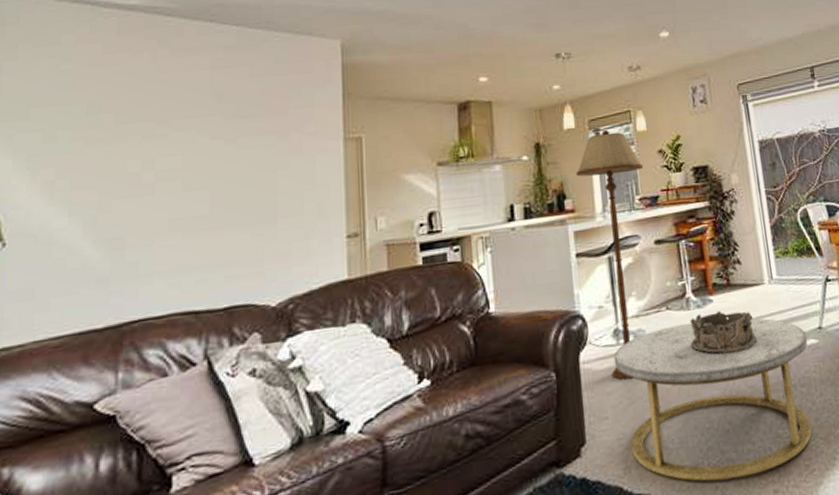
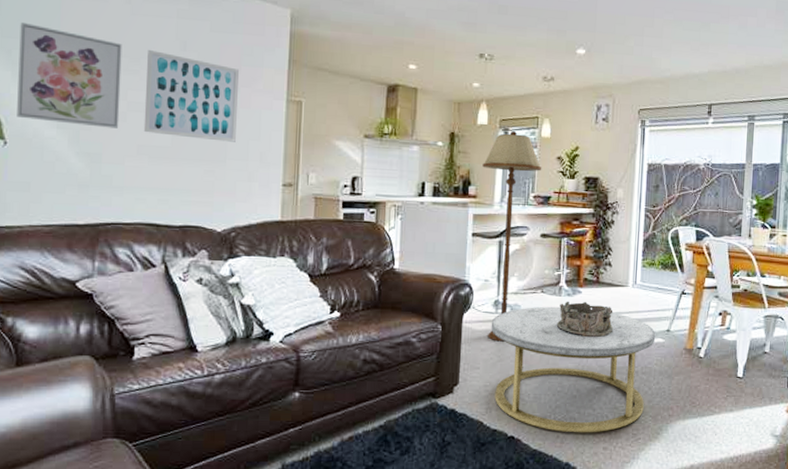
wall art: none [19,101,147,212] -> present [17,21,122,129]
wall art: none [175,108,287,204] -> present [143,49,240,142]

